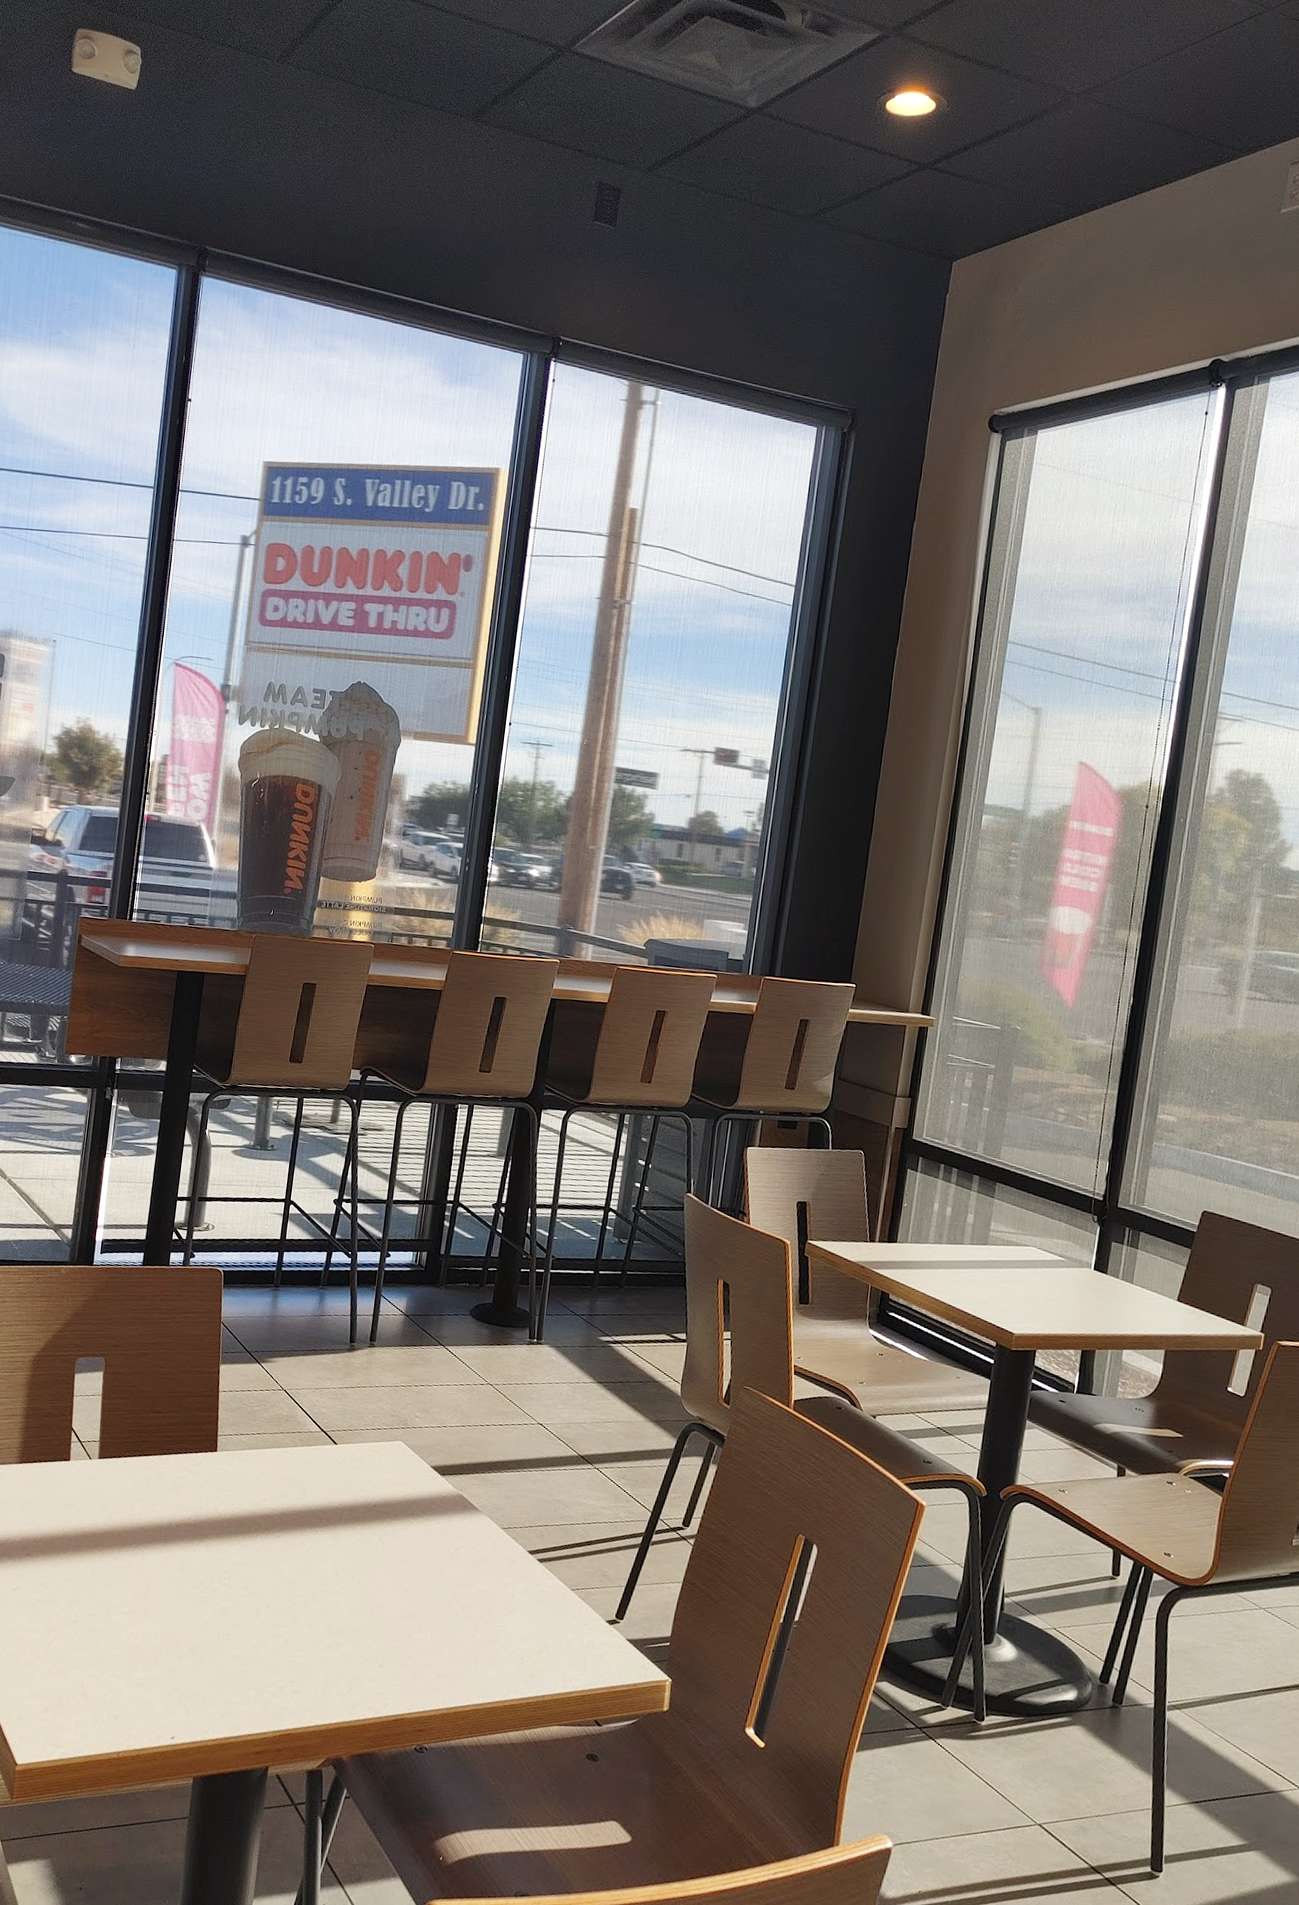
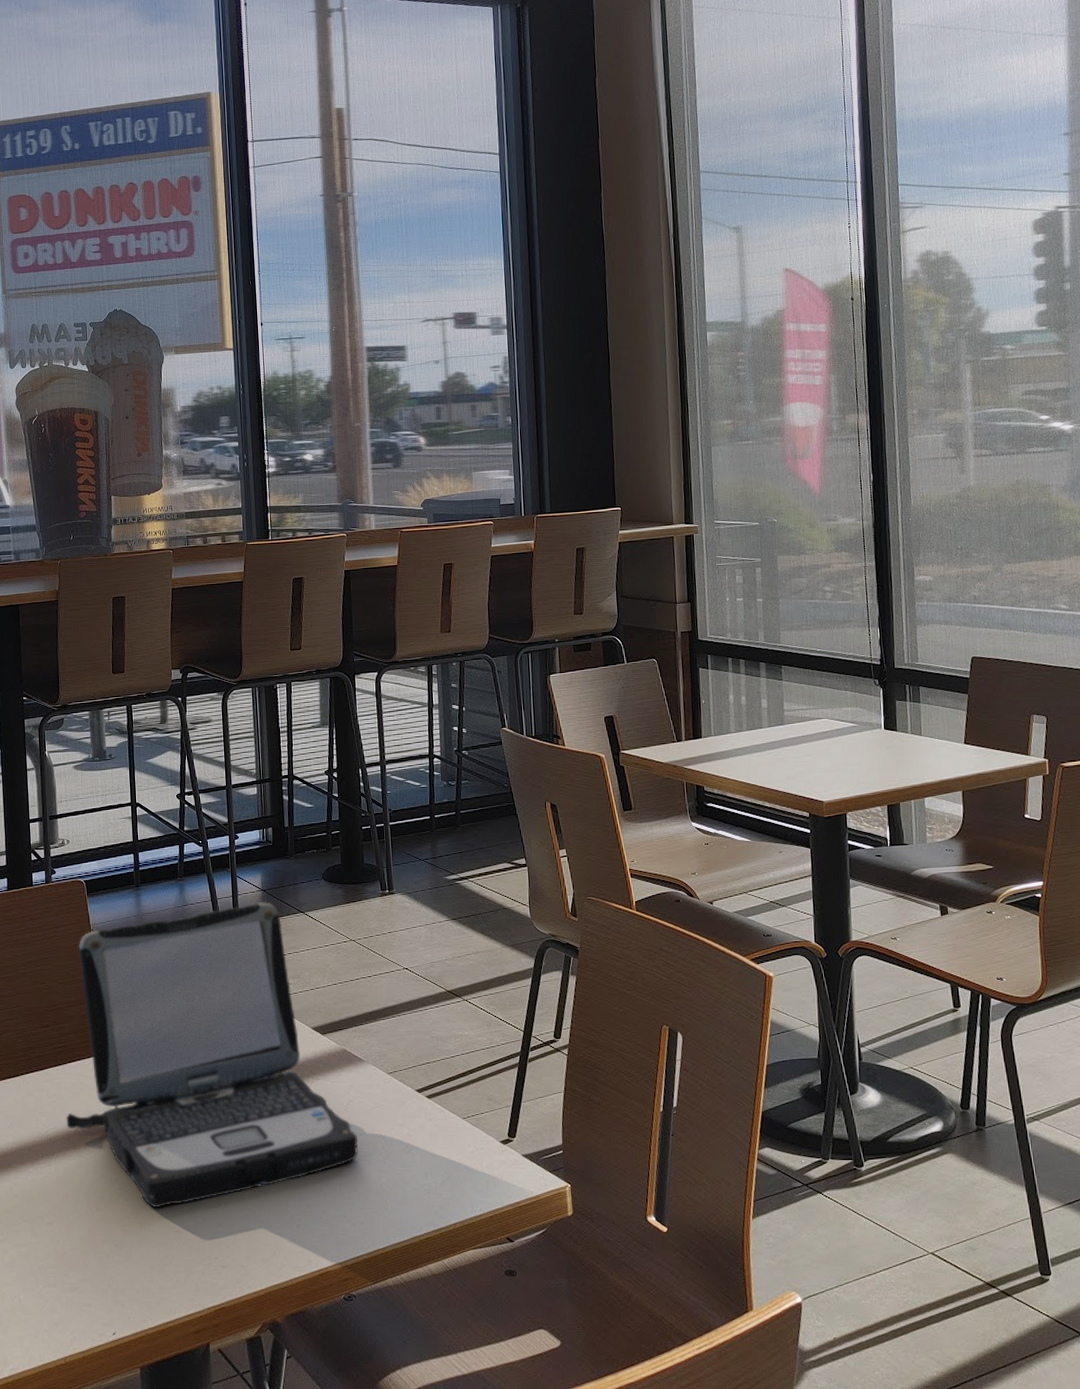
laptop: none [161,1323,459,1621] -> present [66,902,358,1208]

